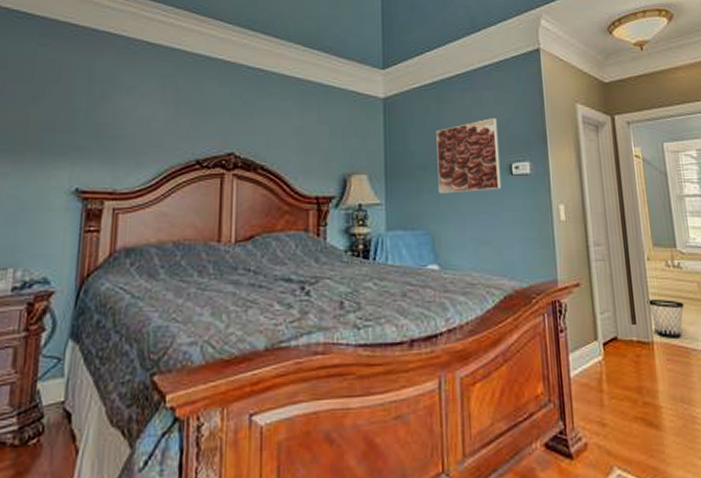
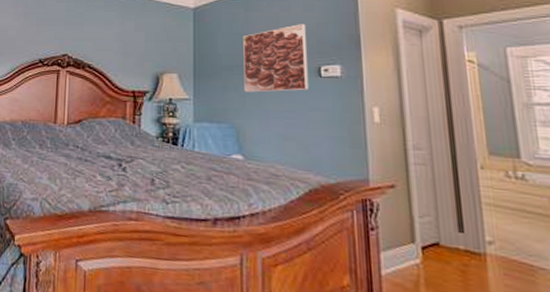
wastebasket: present [647,298,685,338] -> none [479,208,530,254]

